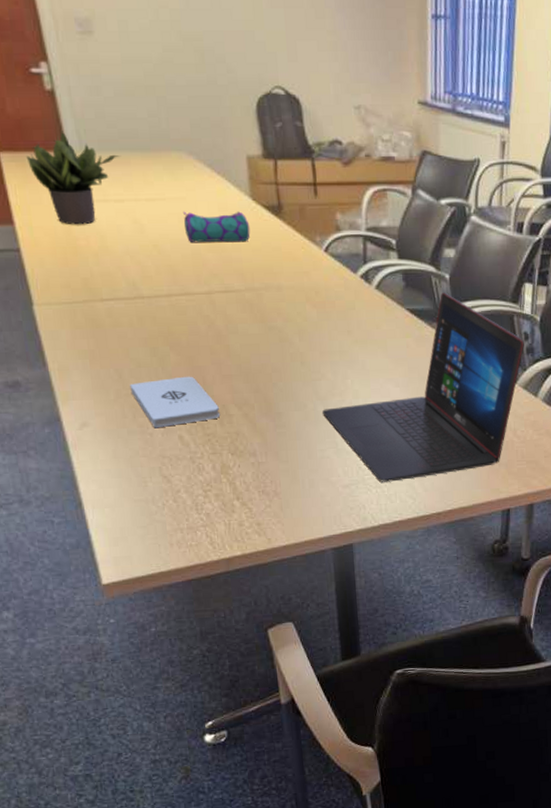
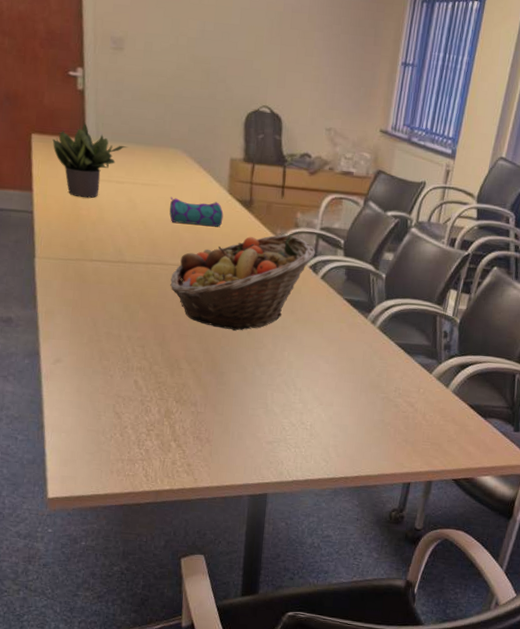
notepad: present [130,376,220,429] -> none [101,331,172,372]
fruit basket: none [200,241,366,363] -> present [170,234,316,331]
laptop: present [322,292,525,482] -> none [259,288,444,445]

